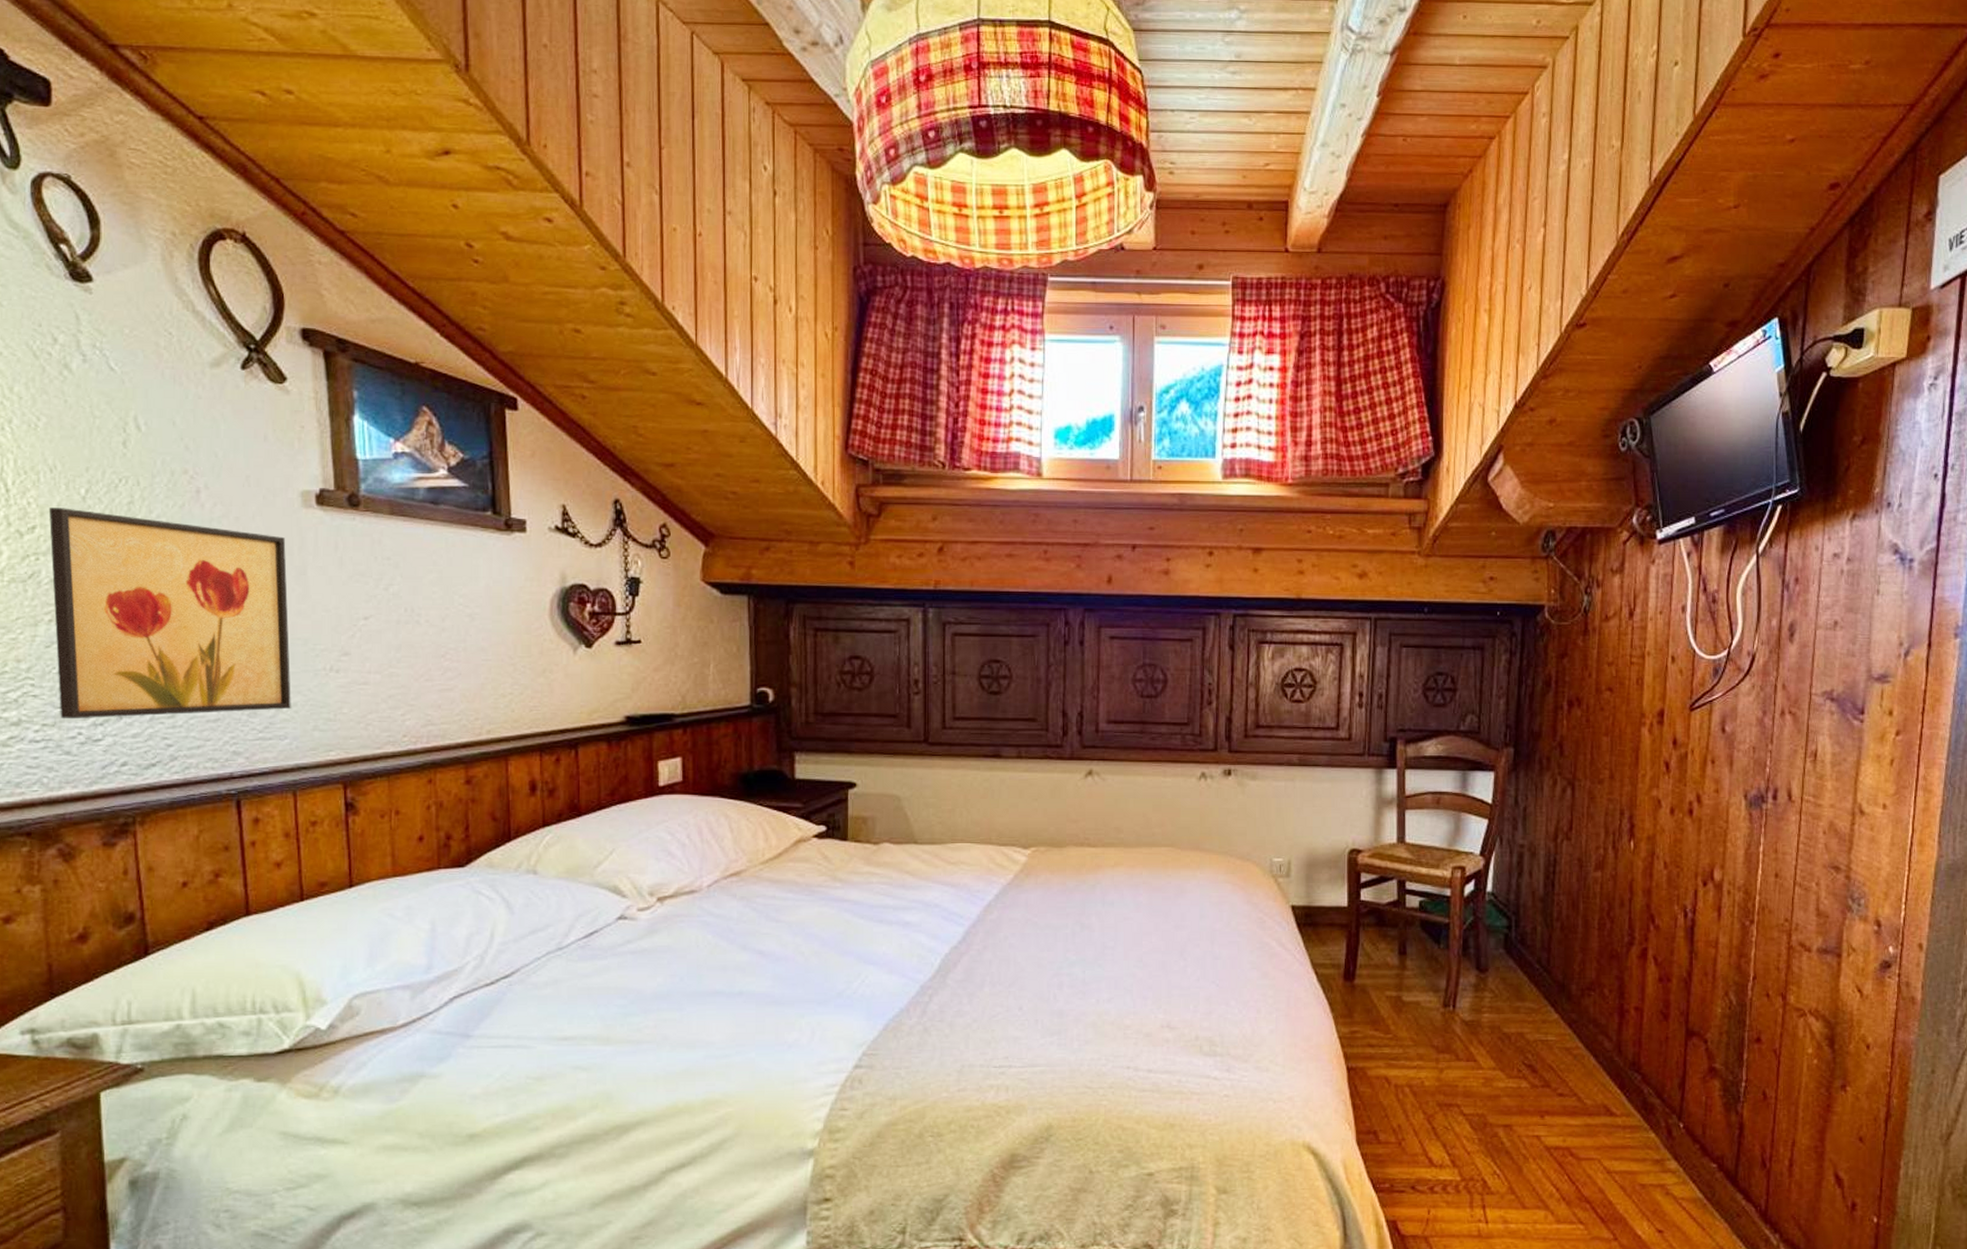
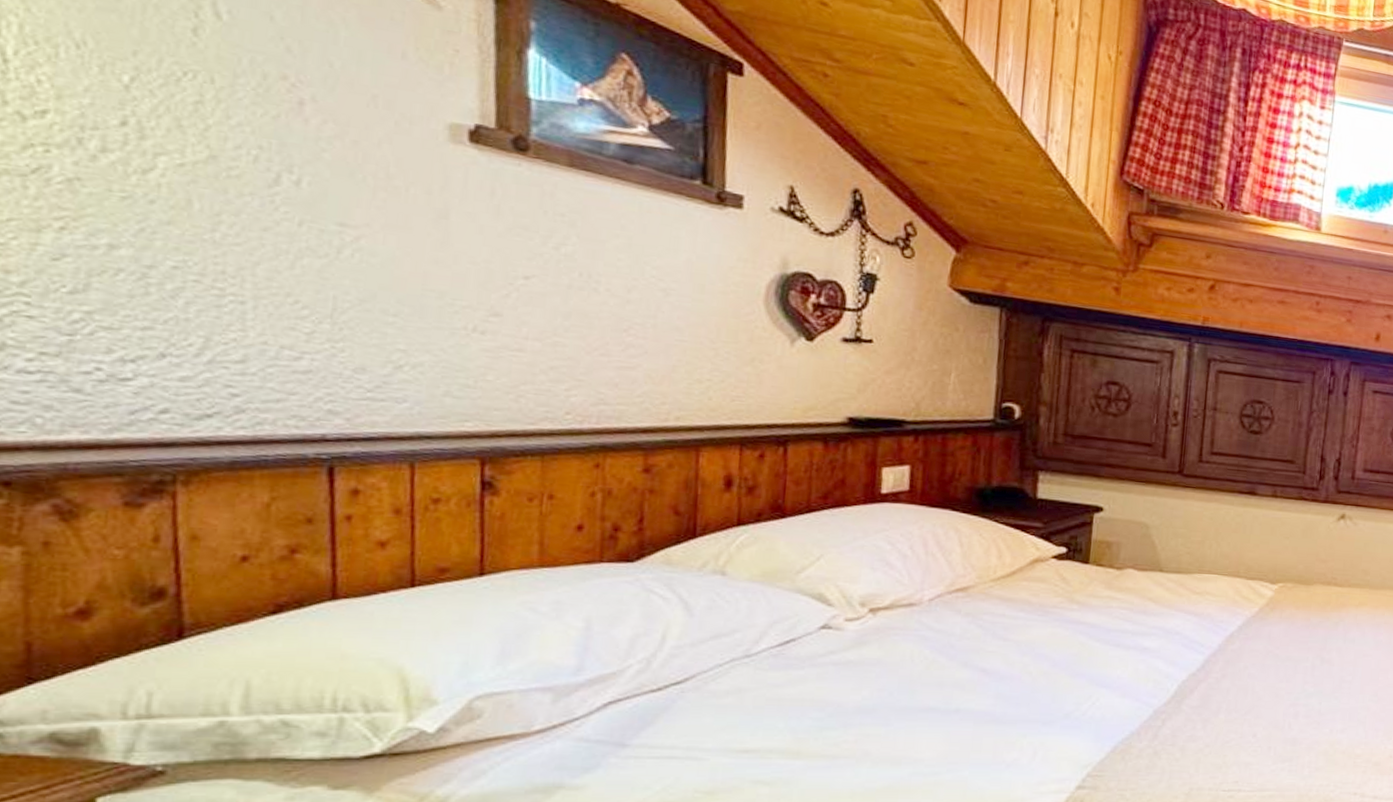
wall art: present [48,508,291,719] -> none [68,91,423,369]

